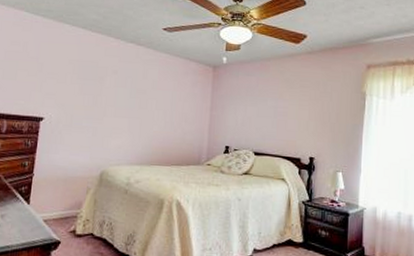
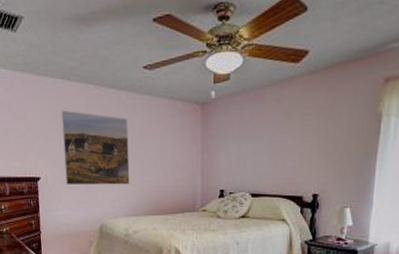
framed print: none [71,56,143,133] -> present [61,110,130,185]

